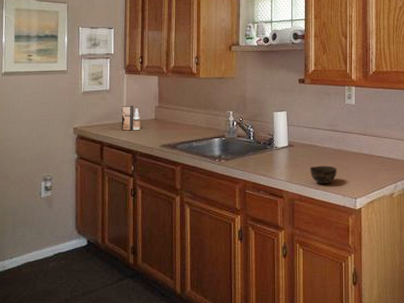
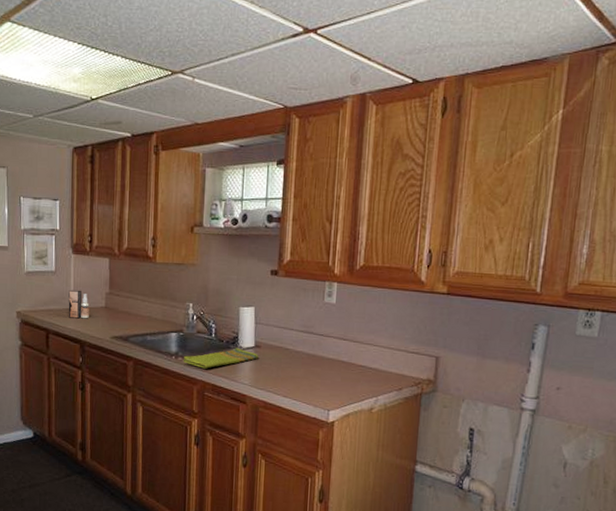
dish towel: none [225,148,292,169] -> present [183,348,259,369]
cup: present [310,165,337,185] -> none [278,371,310,393]

